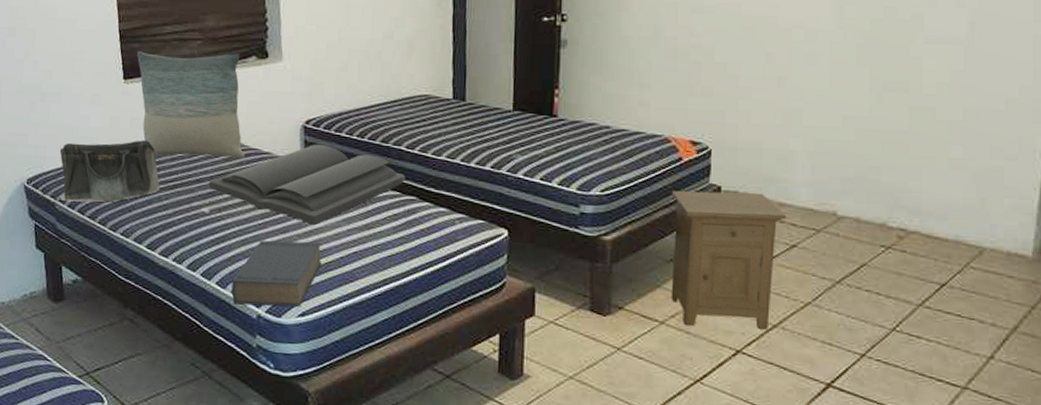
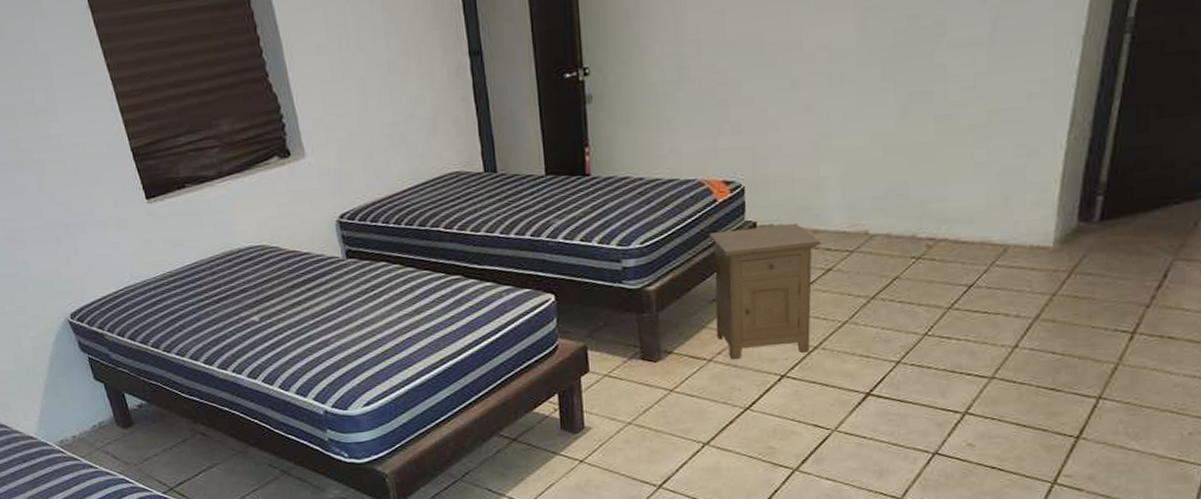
saddlebag: present [59,140,161,203] -> none [96,258,207,330]
pillow: present [136,51,245,159] -> none [154,156,285,272]
towel: present [208,145,405,224] -> none [253,237,448,317]
book: present [231,240,322,307] -> none [294,333,379,404]

